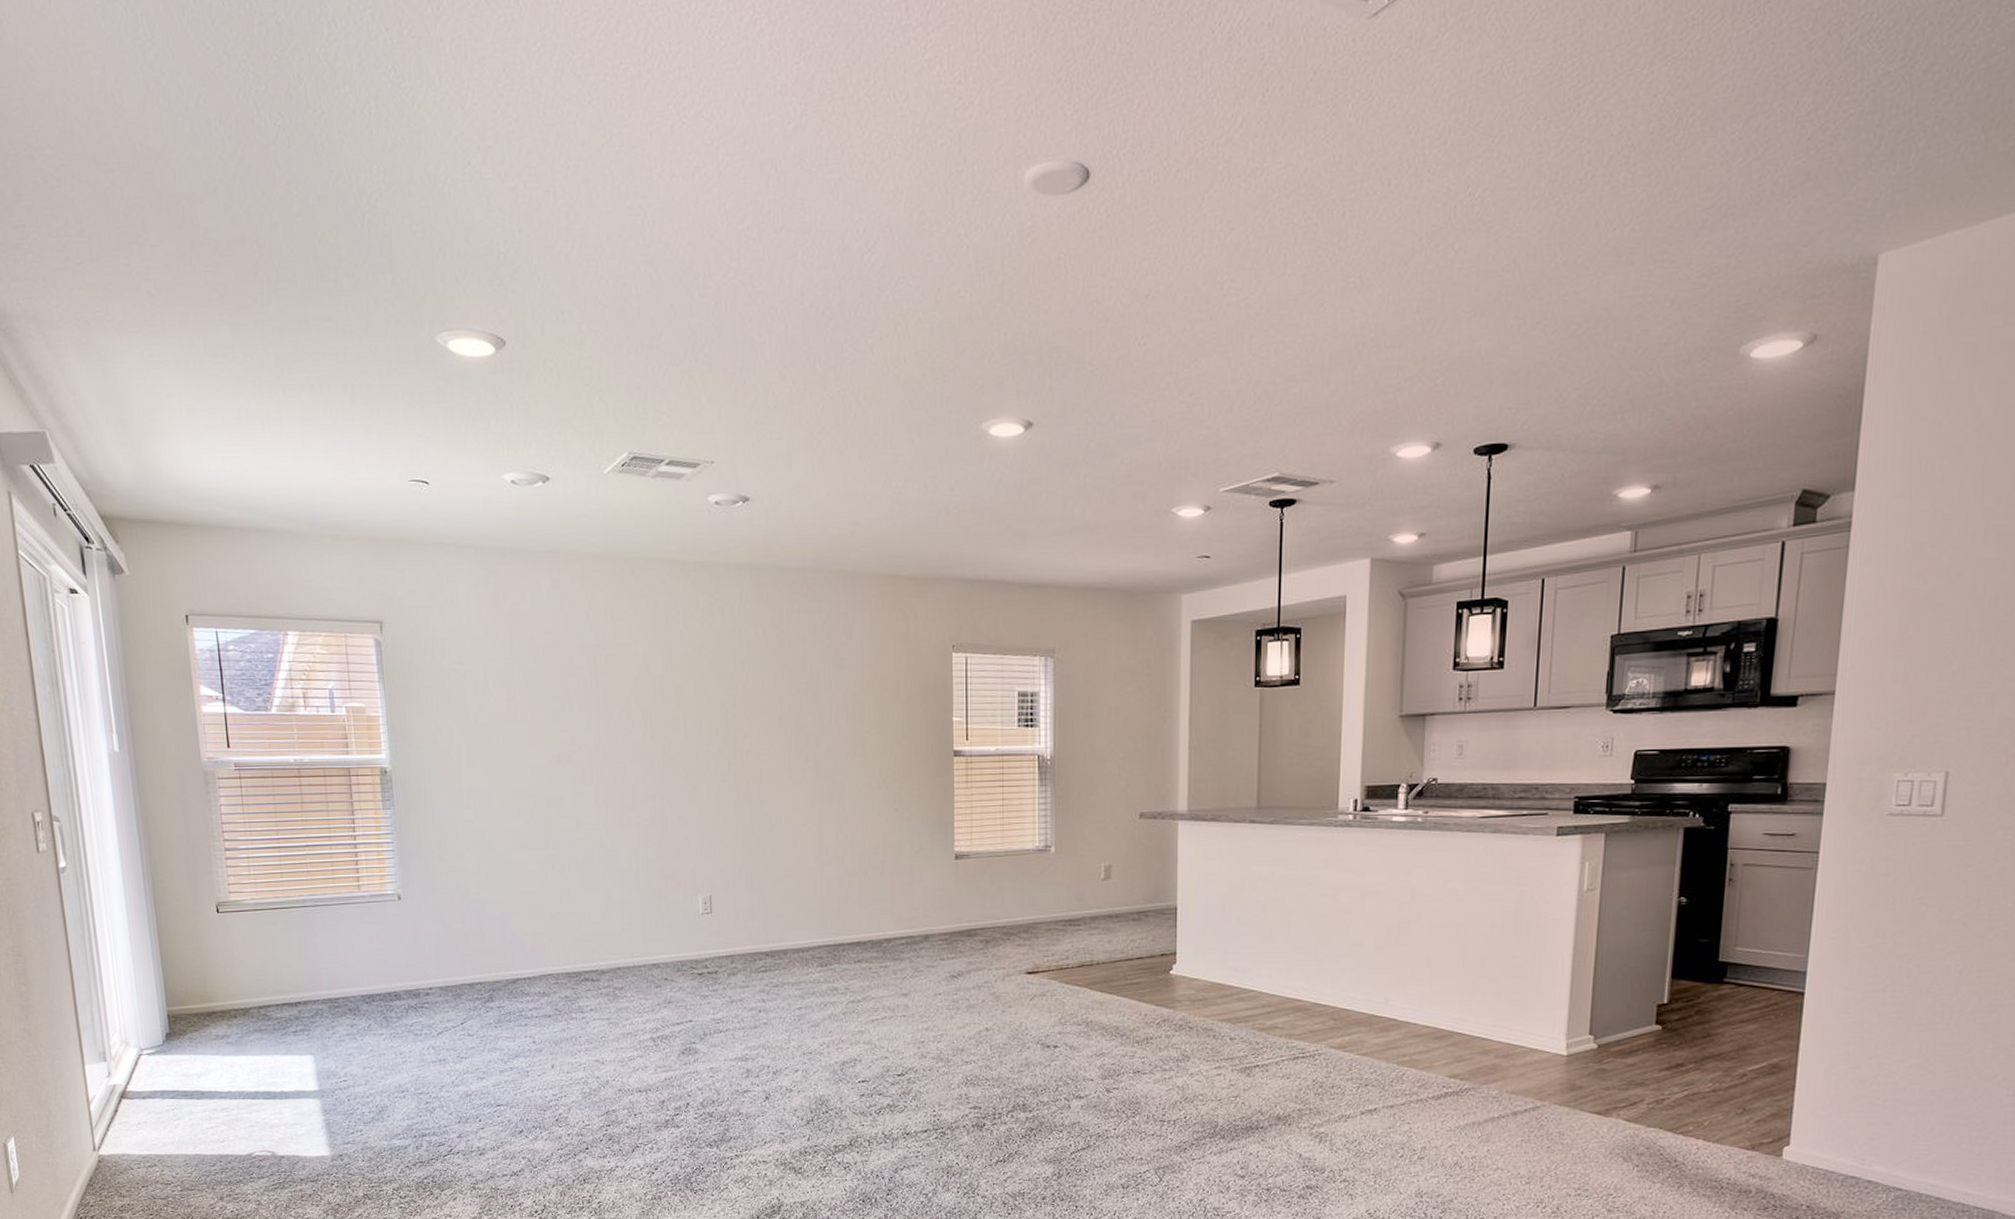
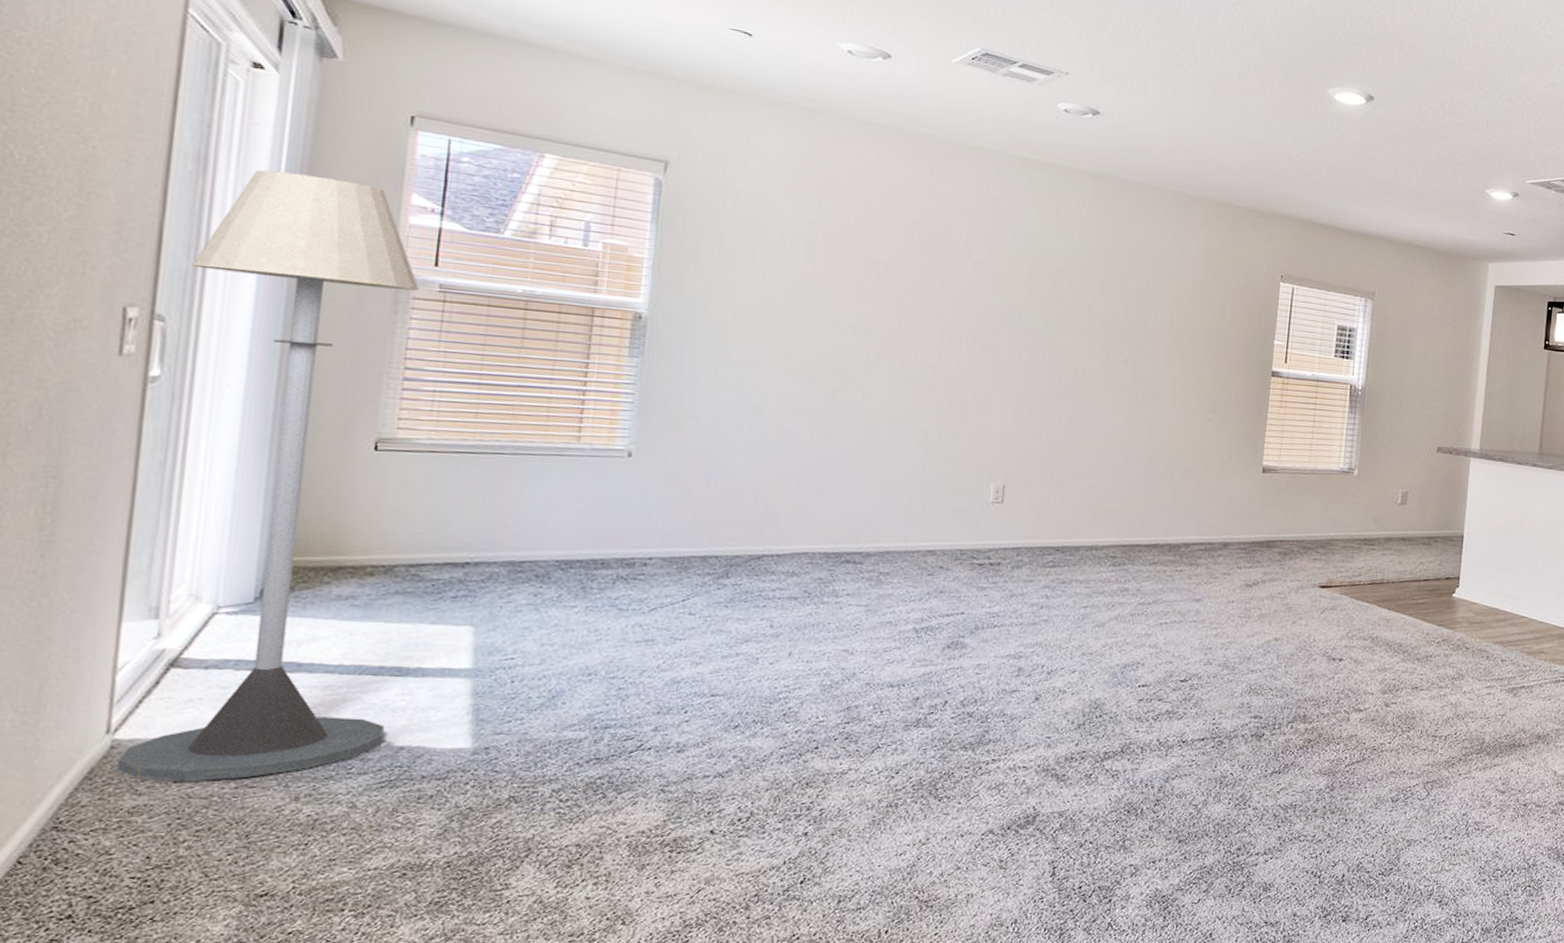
floor lamp: none [67,681,269,1187] -> present [116,169,419,782]

